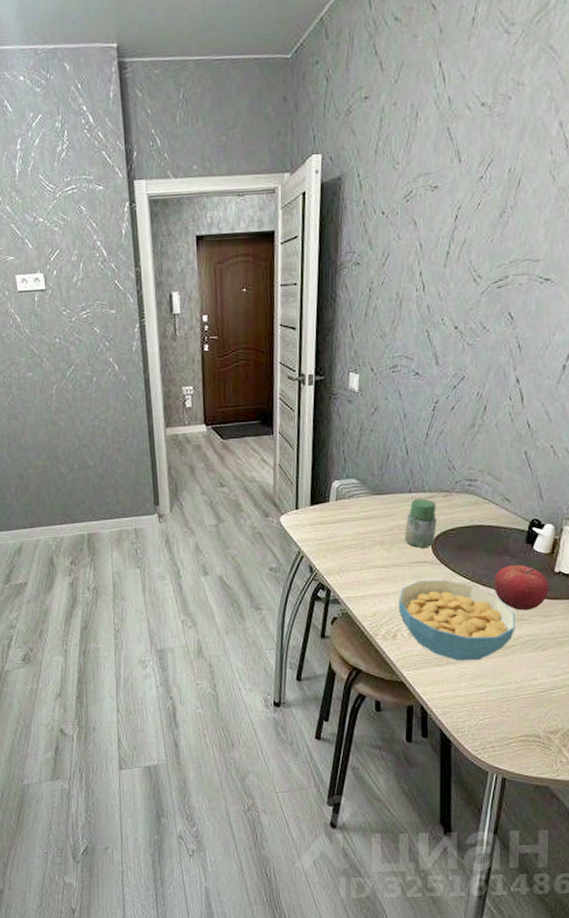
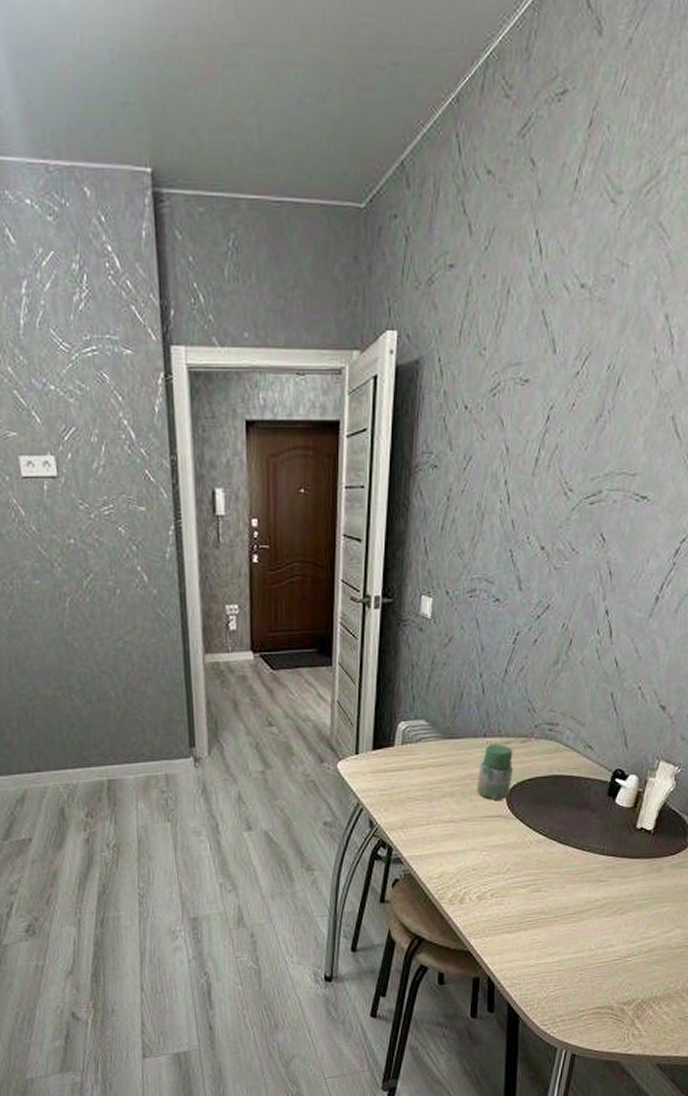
cereal bowl: present [398,580,516,661] -> none [467,836,593,928]
fruit: present [494,565,549,611] -> none [571,820,630,871]

